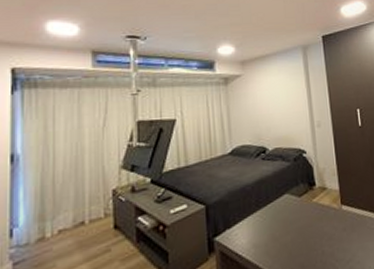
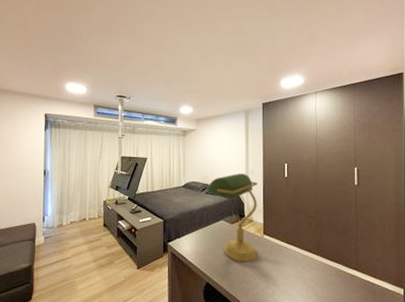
desk lamp: none [261,127,336,248] -> present [206,173,258,262]

